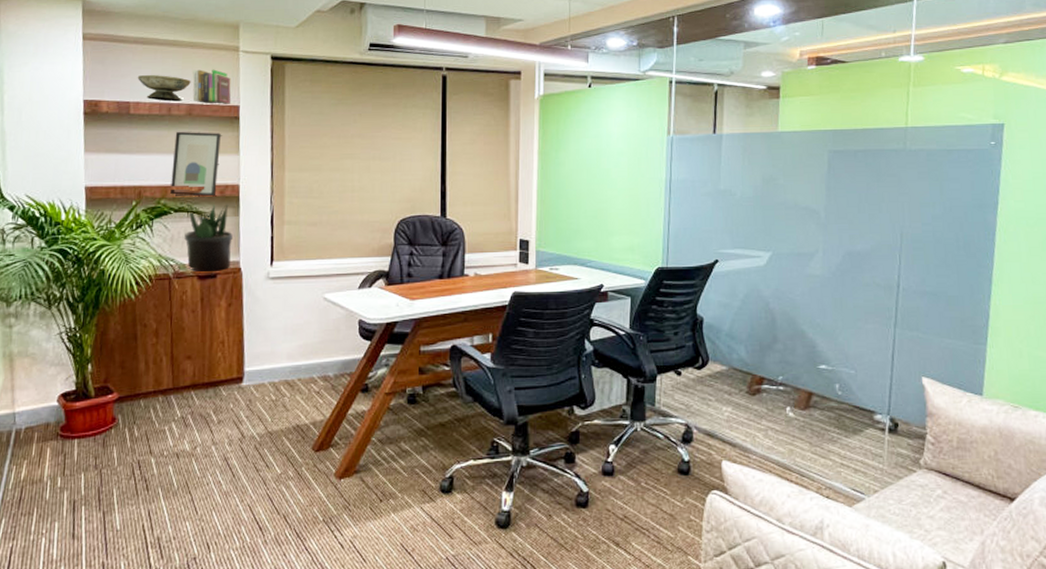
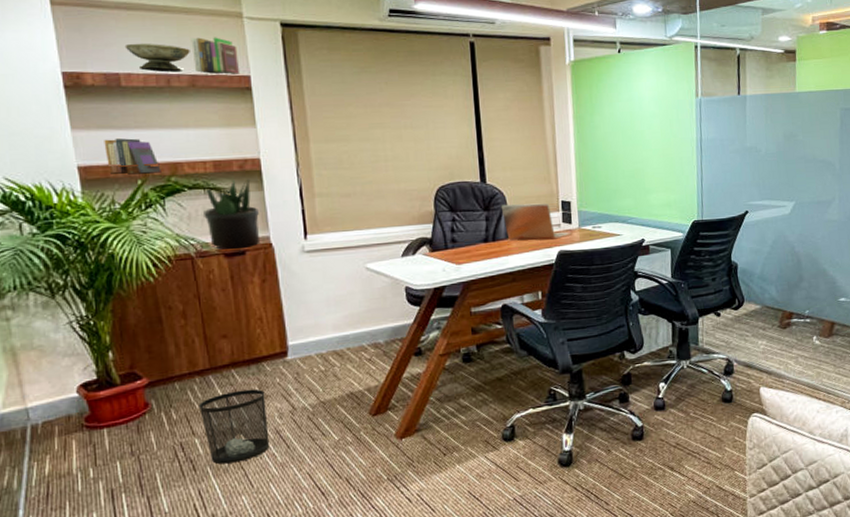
books: none [109,162,154,196] -> present [104,138,162,174]
waste bin: none [158,413,219,487] -> present [198,389,270,465]
picture frame: present [170,132,222,197] -> none [179,104,235,172]
laptop: none [458,240,529,281] -> present [500,203,573,241]

